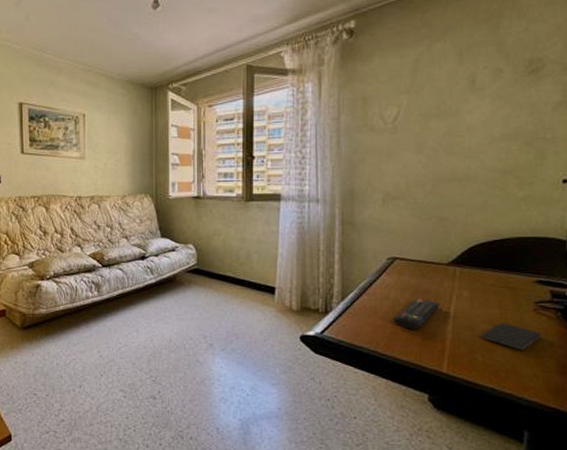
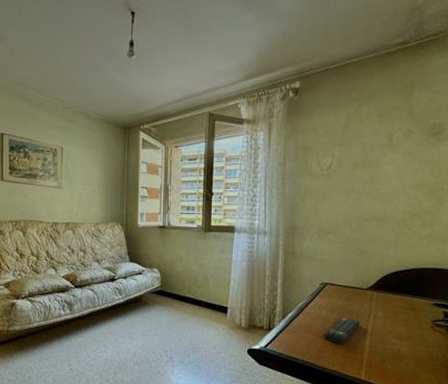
smartphone: present [480,323,541,350] -> none [390,338,436,360]

